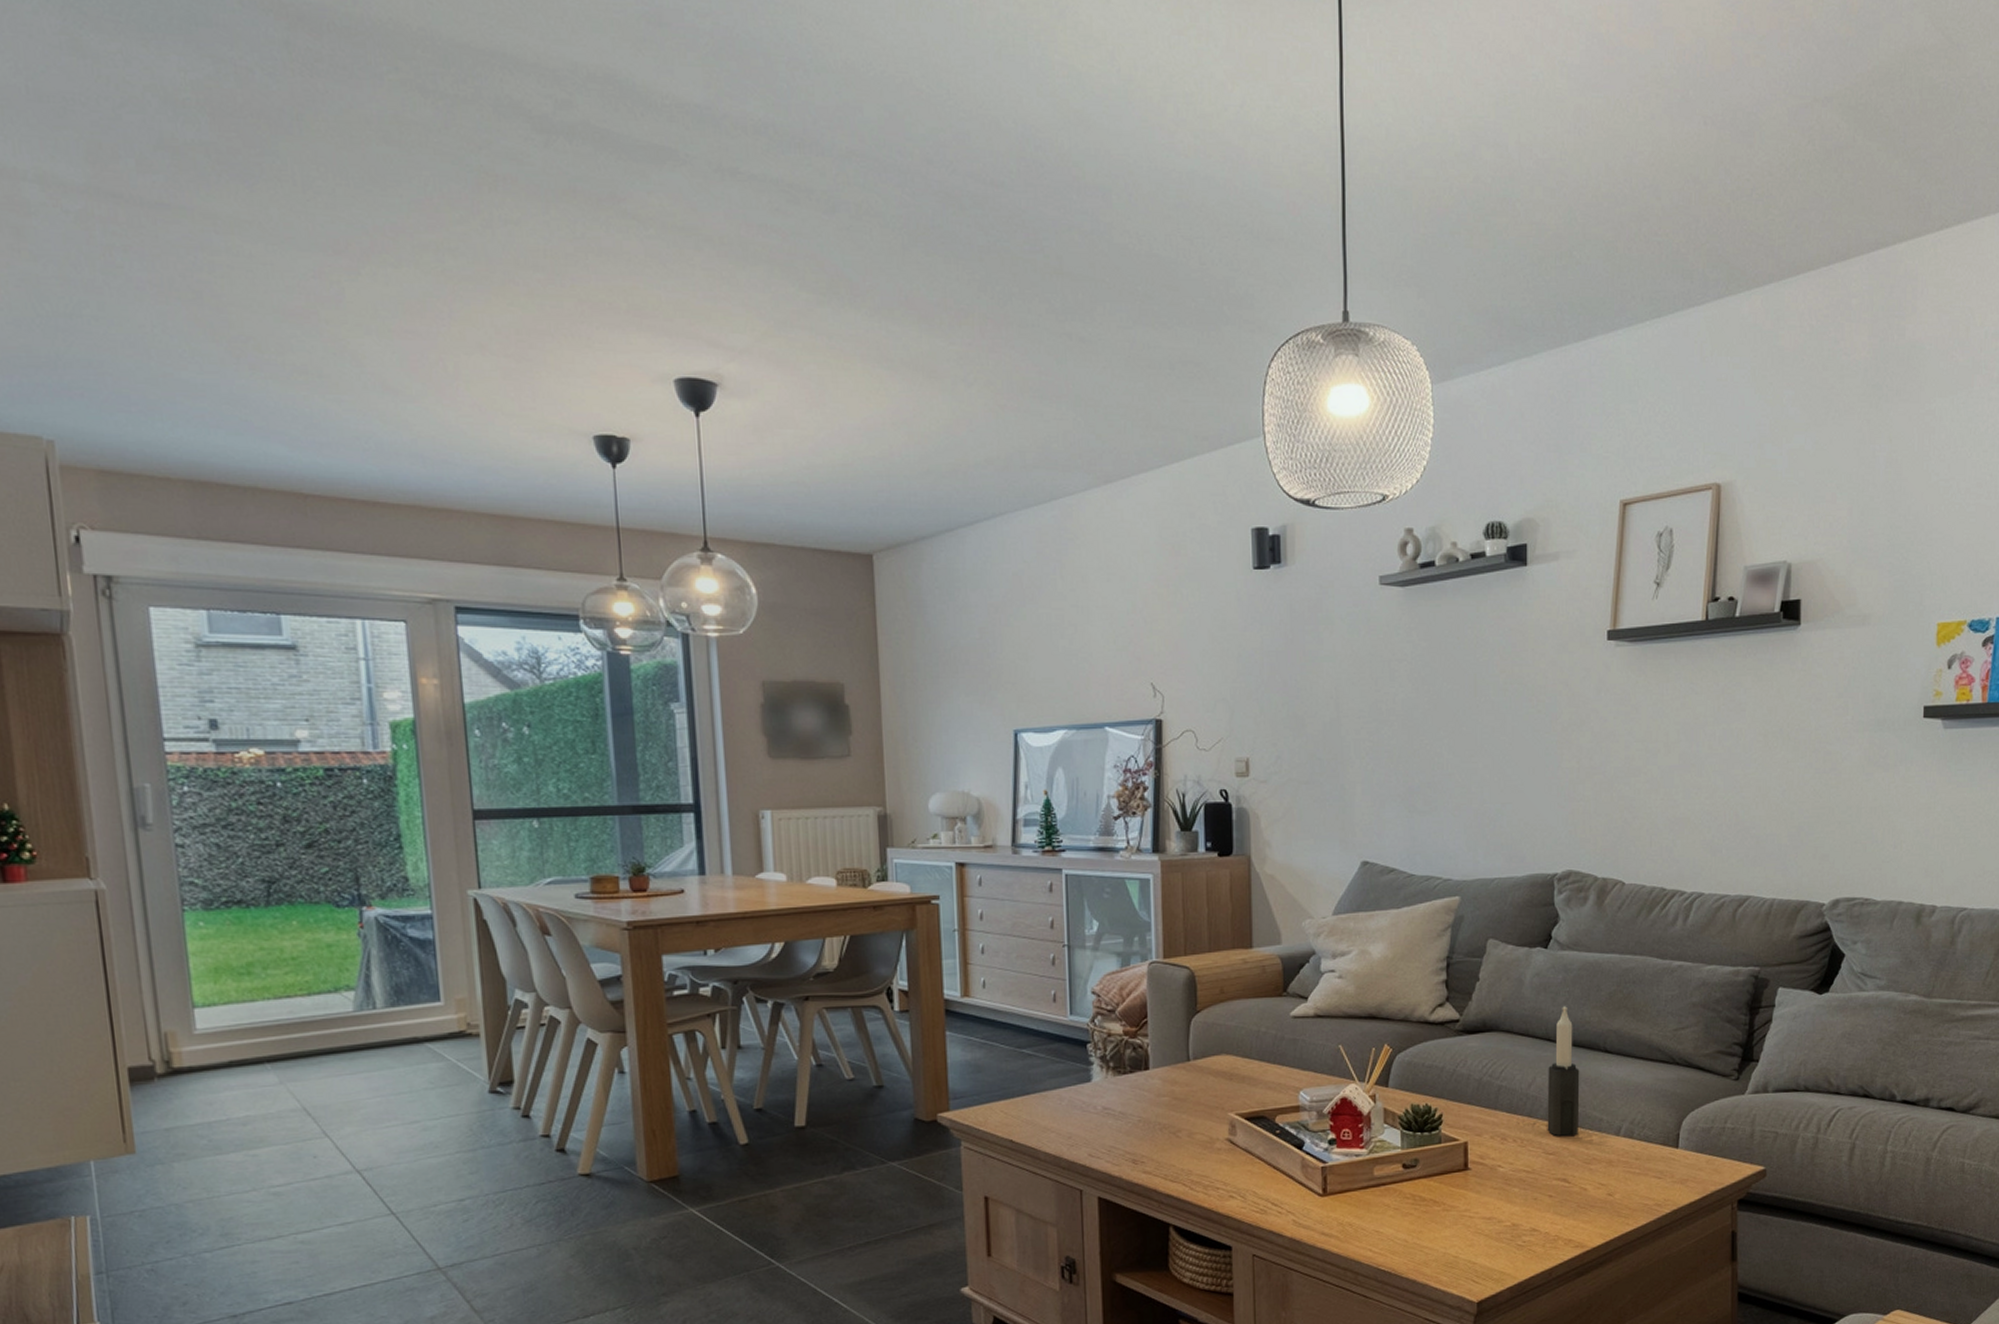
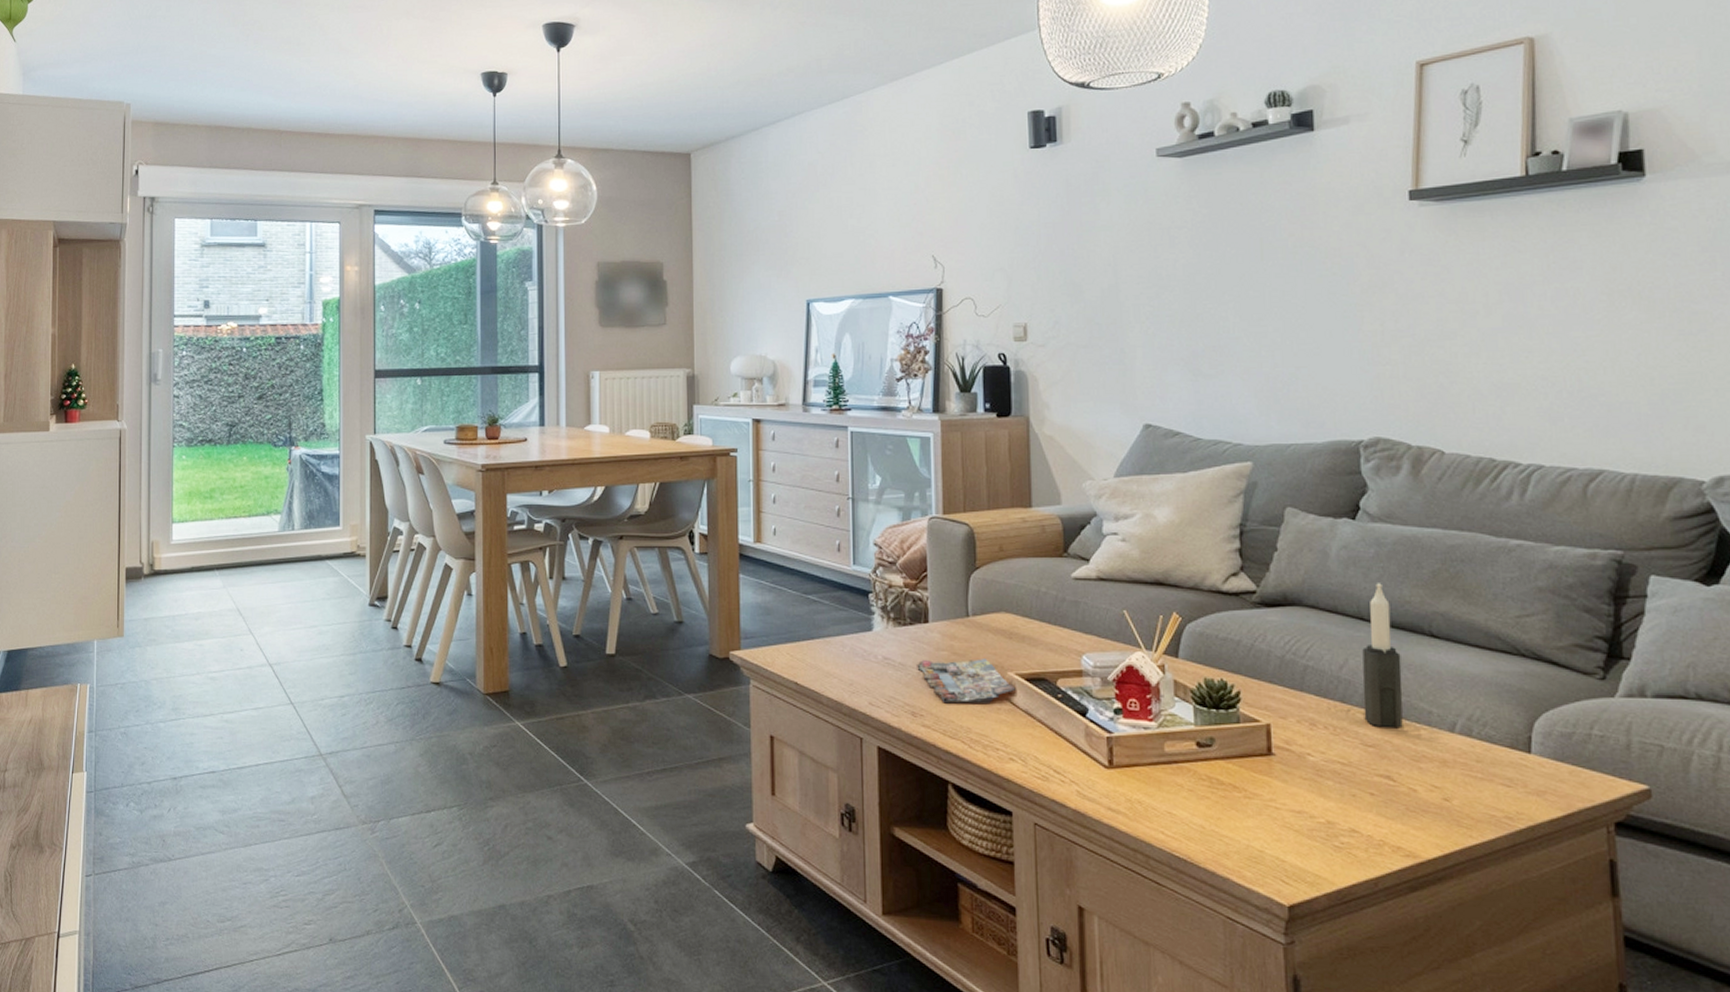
magazine: none [1137,1101,1236,1149] -> present [917,659,1016,705]

